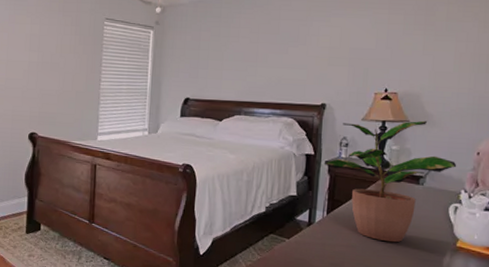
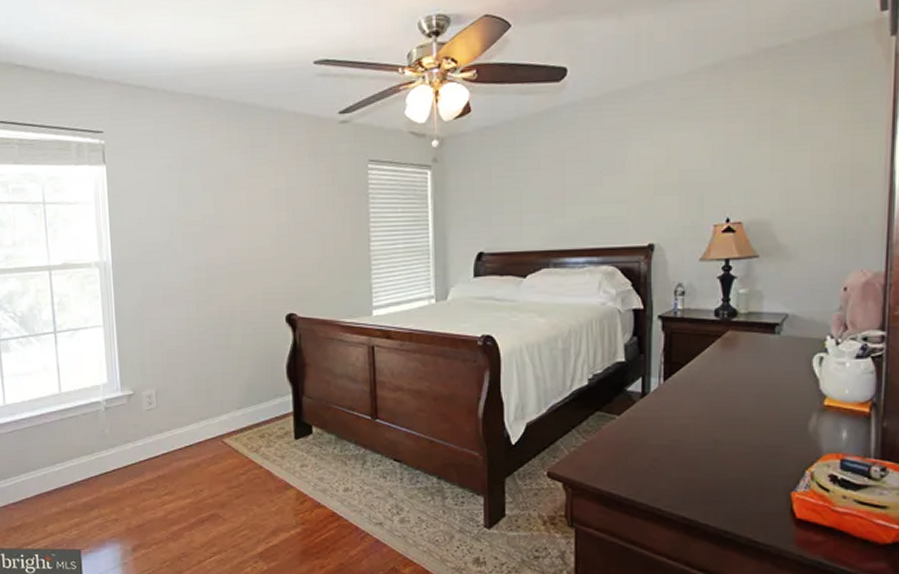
potted plant: present [325,120,457,243] -> none [657,253,820,408]

